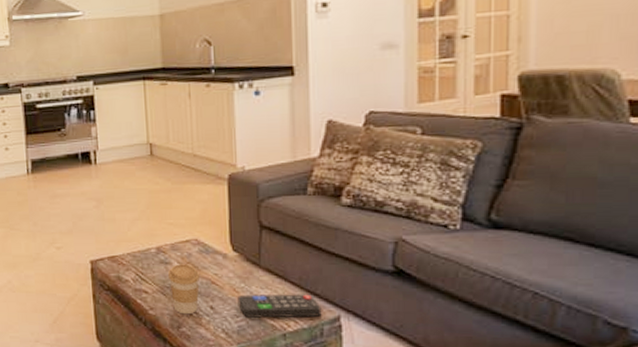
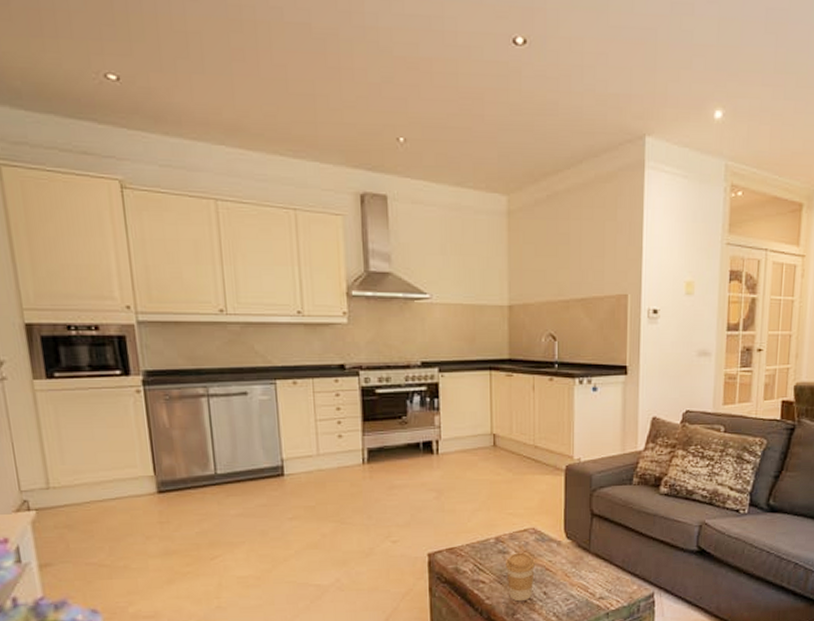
remote control: present [237,294,322,318] -> none [568,575,639,600]

